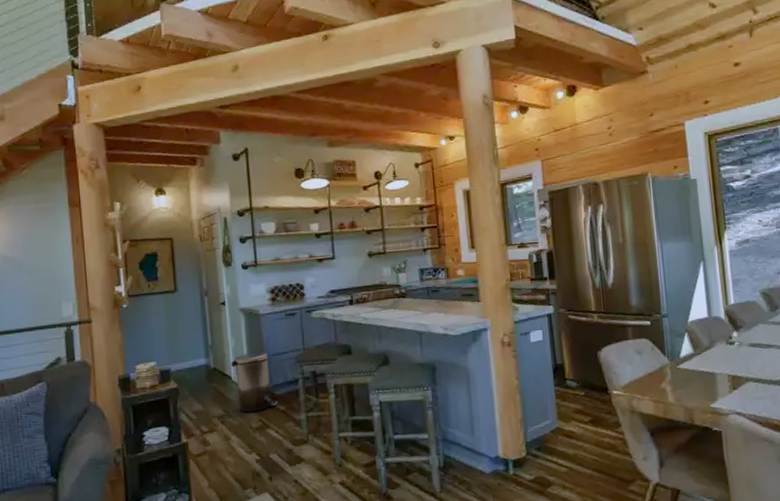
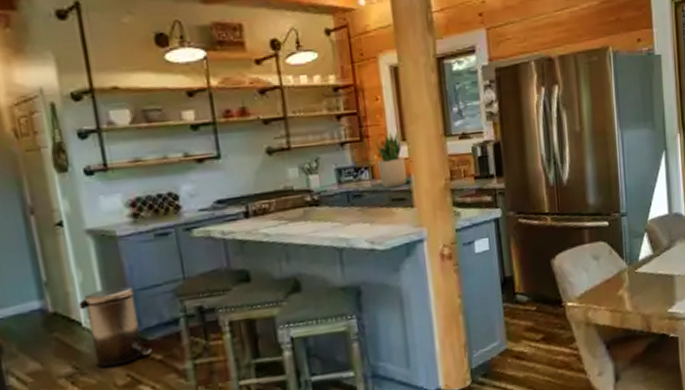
planter: none [451,242,475,286] -> present [376,132,407,189]

